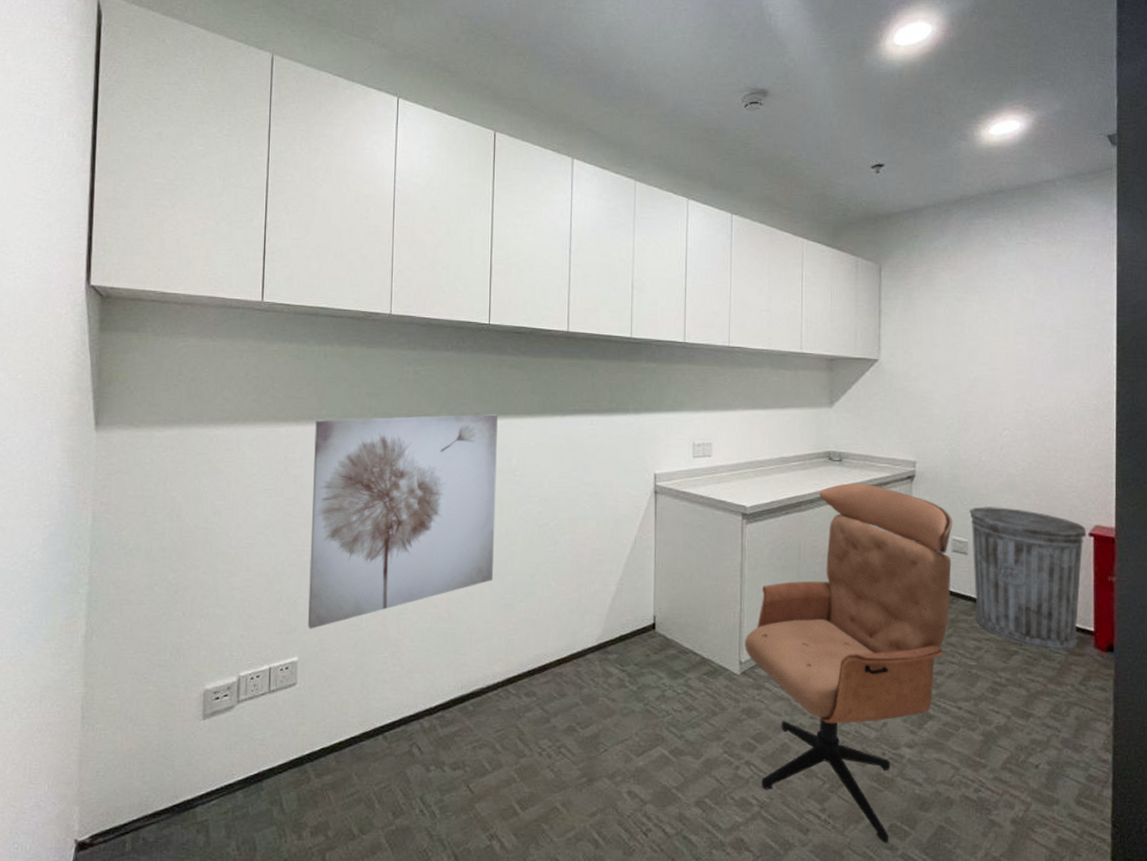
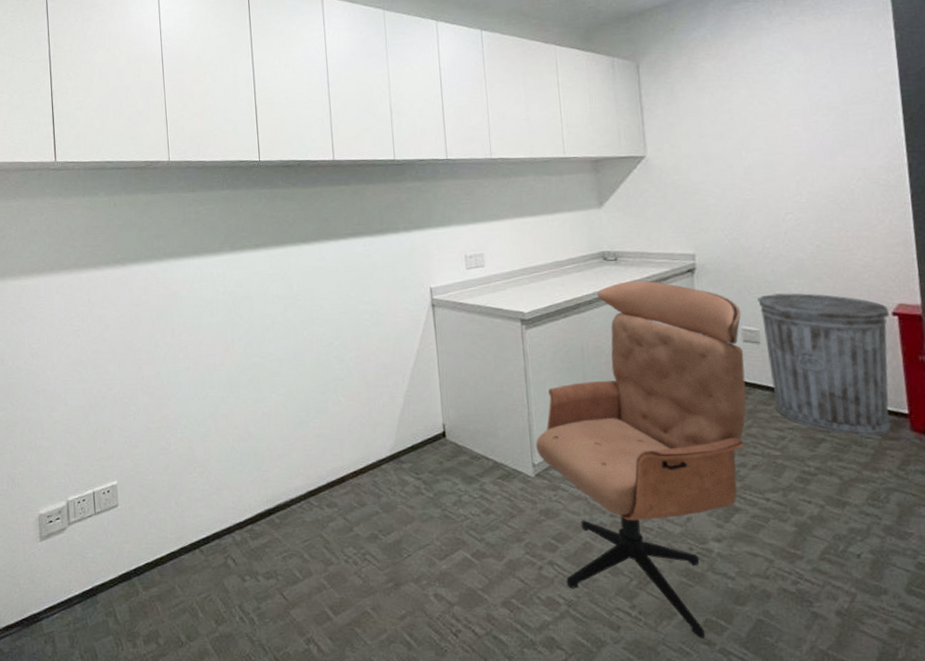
wall art: present [308,414,498,629] -> none [112,244,286,455]

